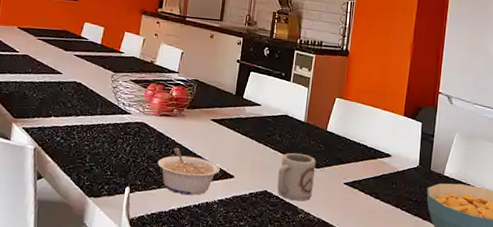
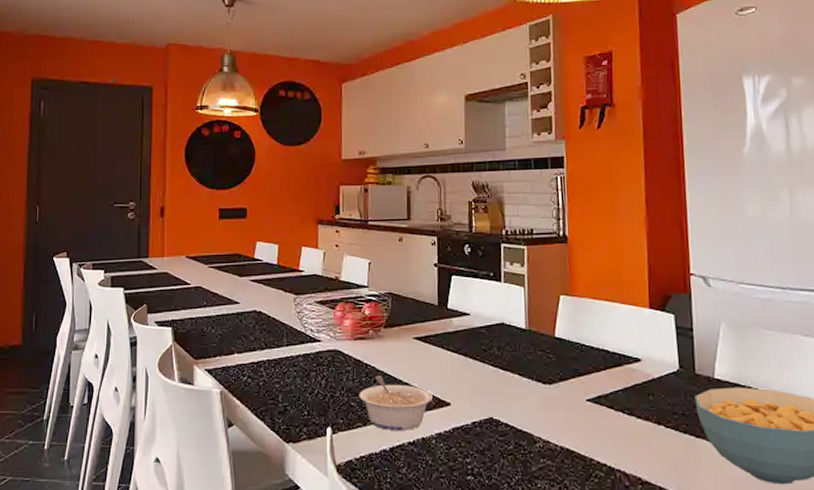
cup: present [277,153,316,201] -> none [503,369,549,427]

